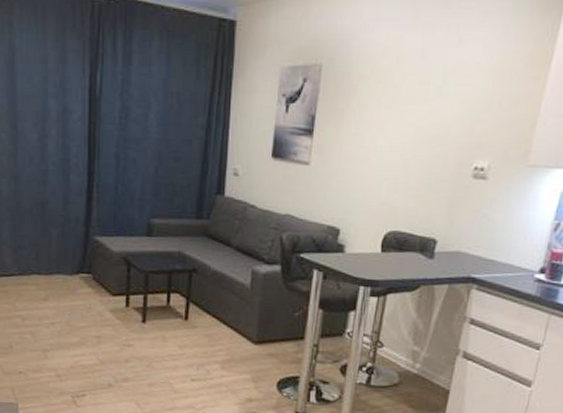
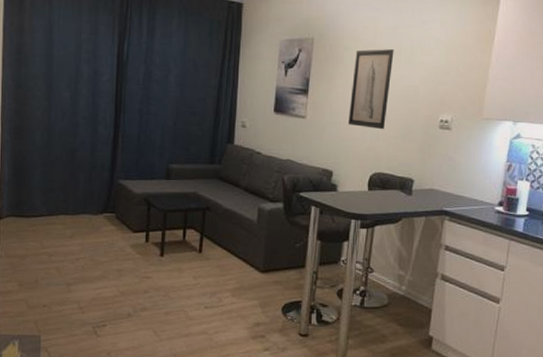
wall art: none [361,77,422,179] -> present [348,49,394,130]

